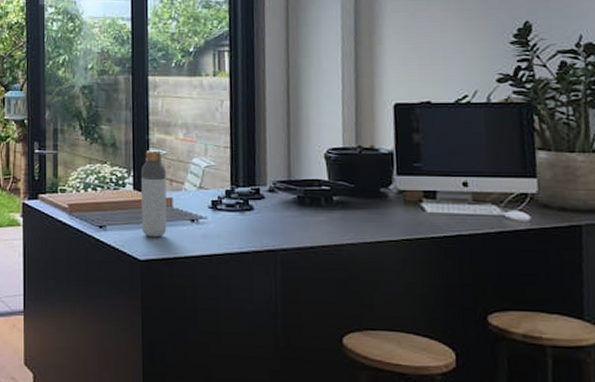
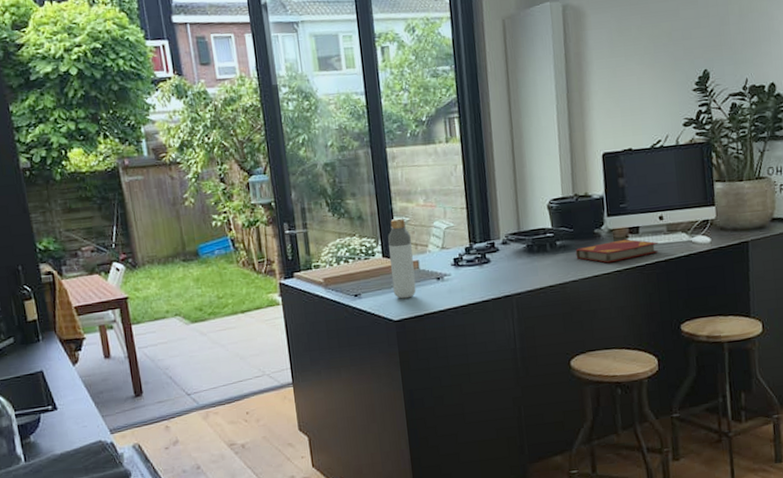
hardback book: none [356,203,461,229] -> present [575,239,659,263]

